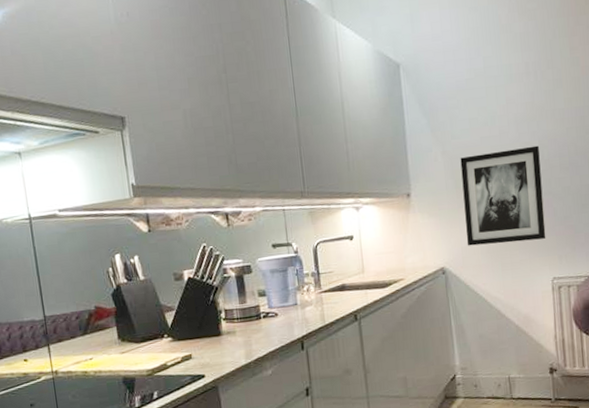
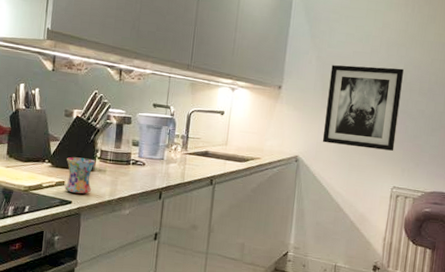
mug: none [188,322,224,366] -> present [65,157,95,194]

